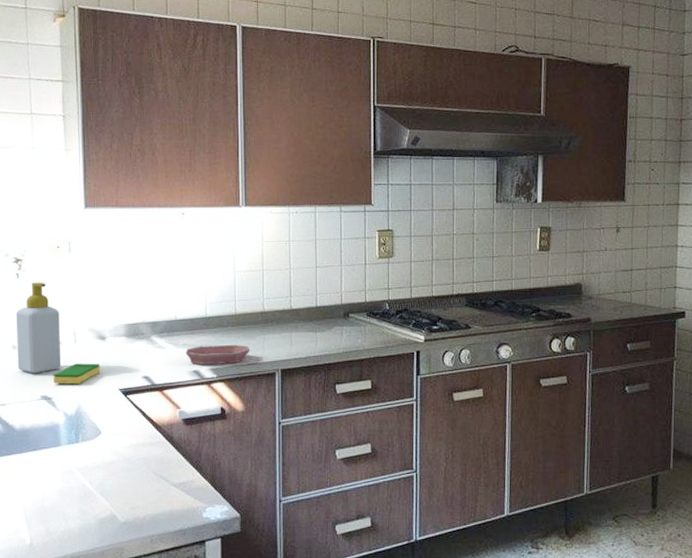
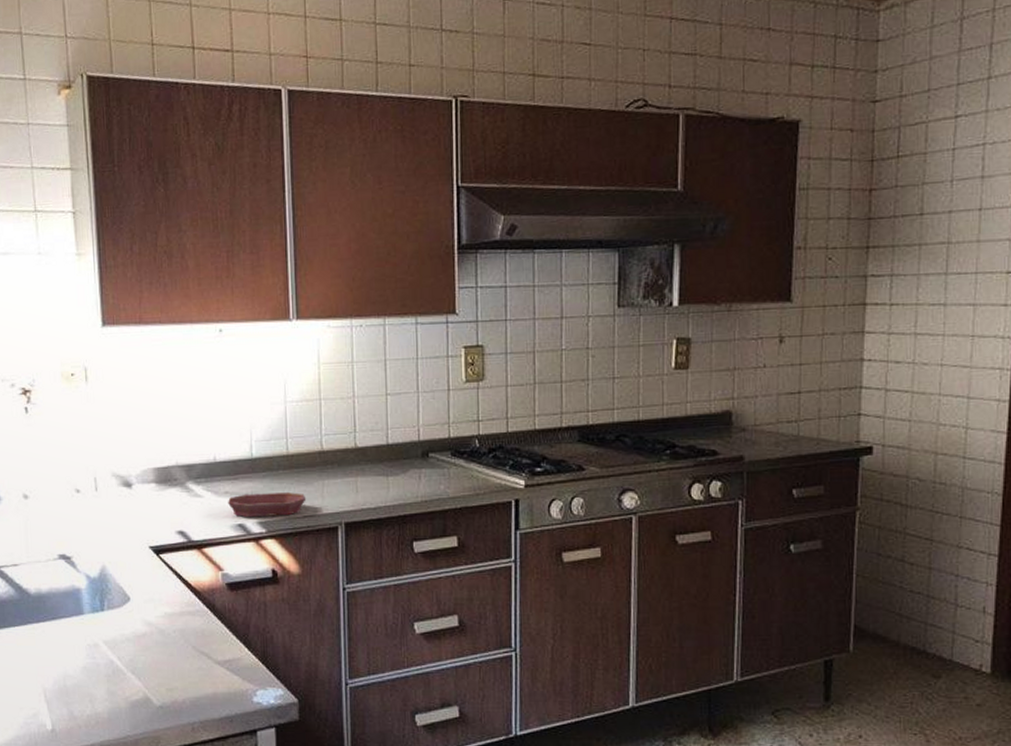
soap bottle: present [15,282,62,374] -> none [25,417,81,528]
dish sponge: present [53,363,100,384] -> none [72,515,127,541]

